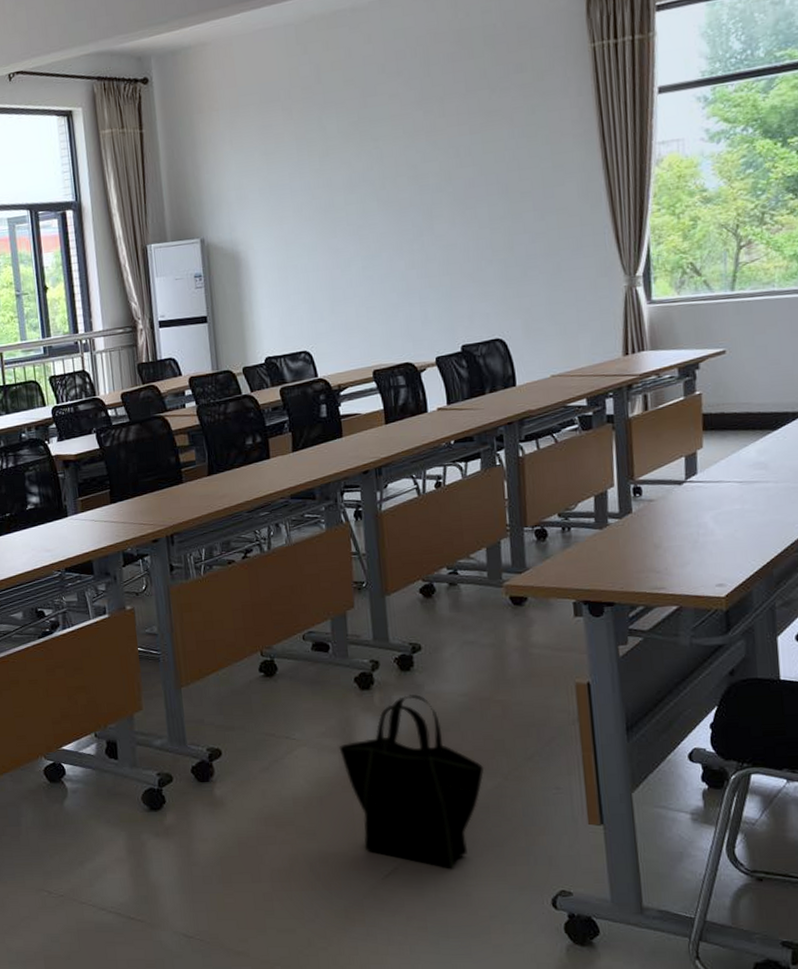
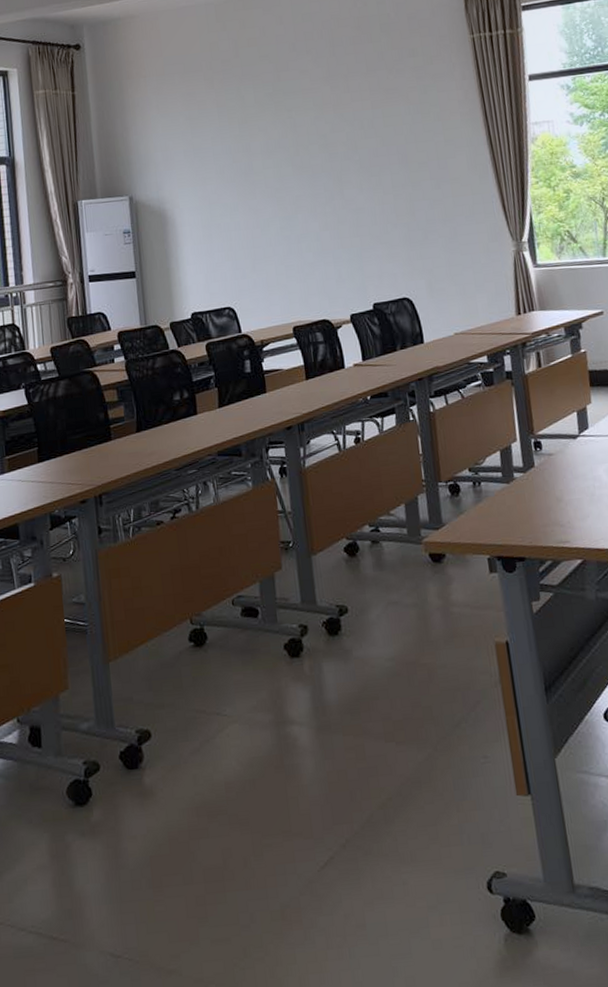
tote bag: present [338,694,484,869] -> none [270,660,414,855]

